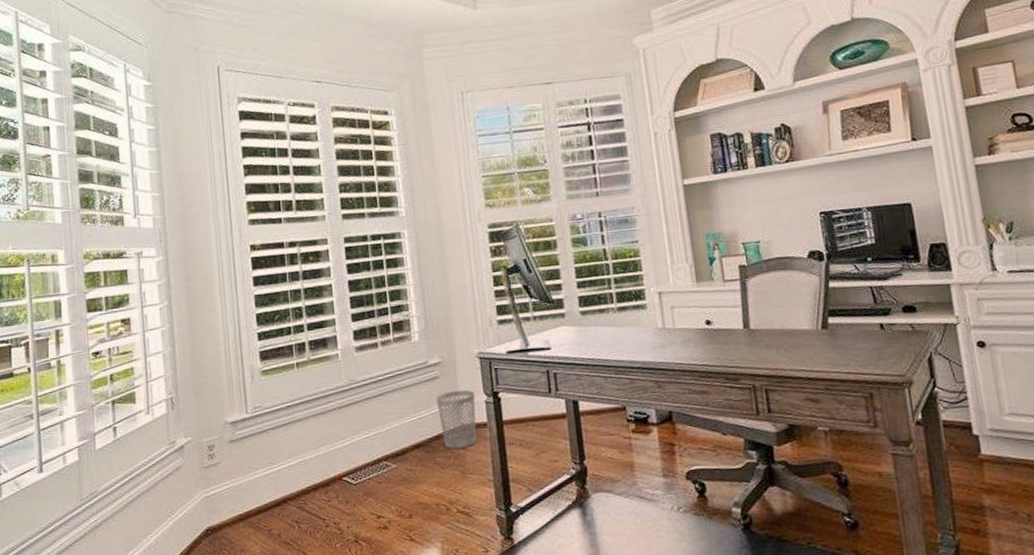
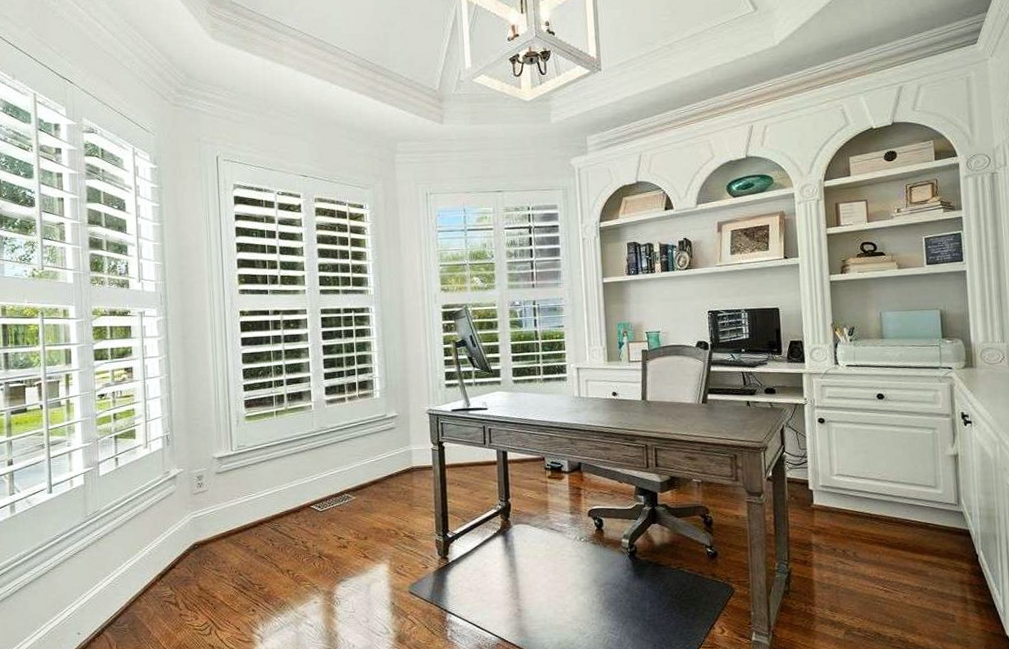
wastebasket: present [436,389,477,449] -> none [392,439,424,486]

